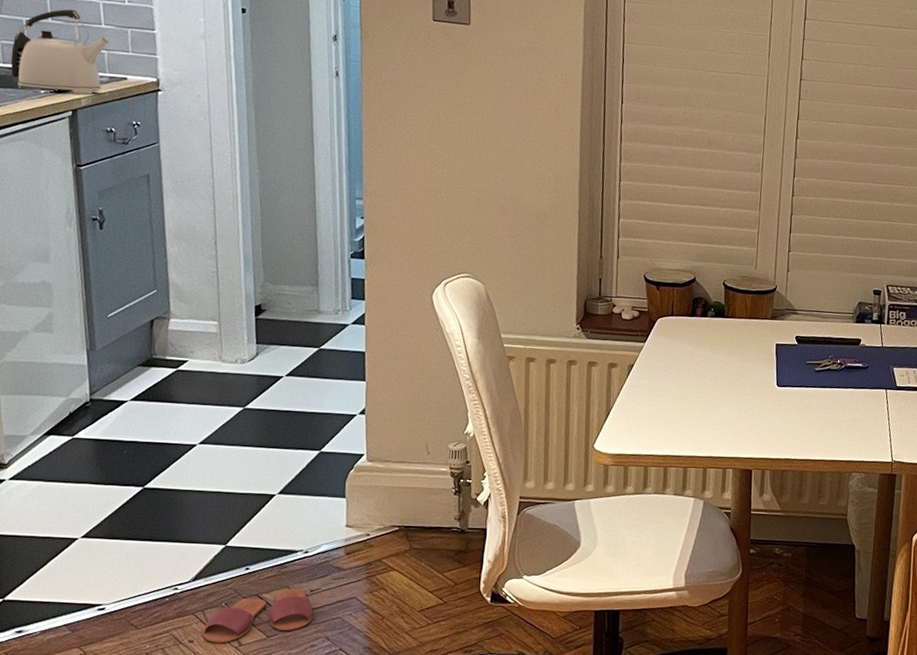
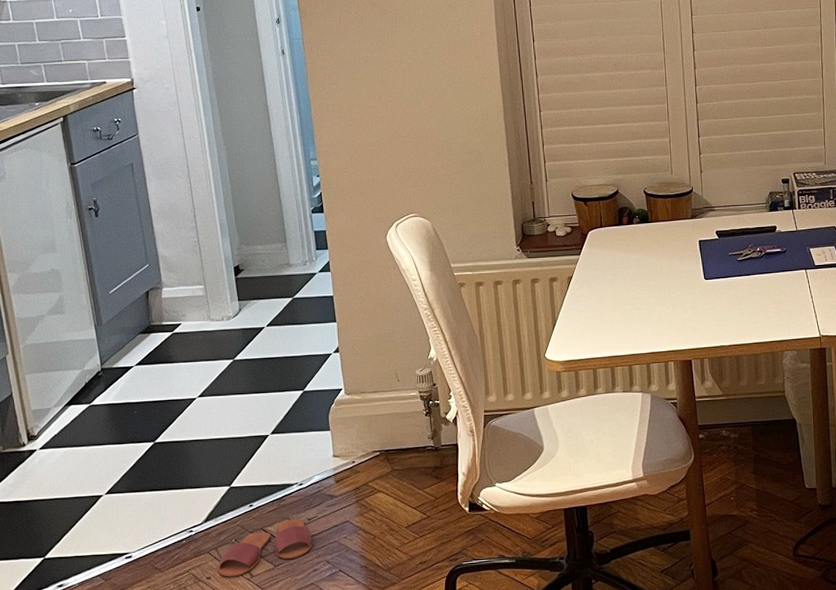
kettle: present [10,9,110,95] -> none [8,29,89,105]

